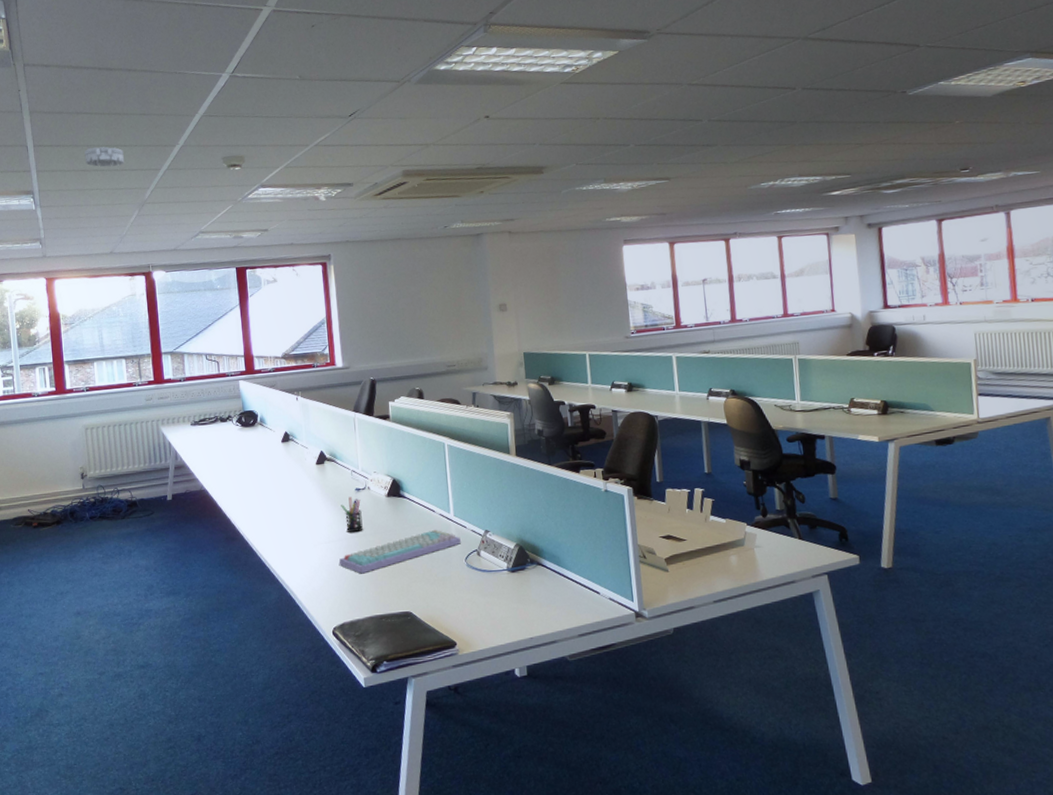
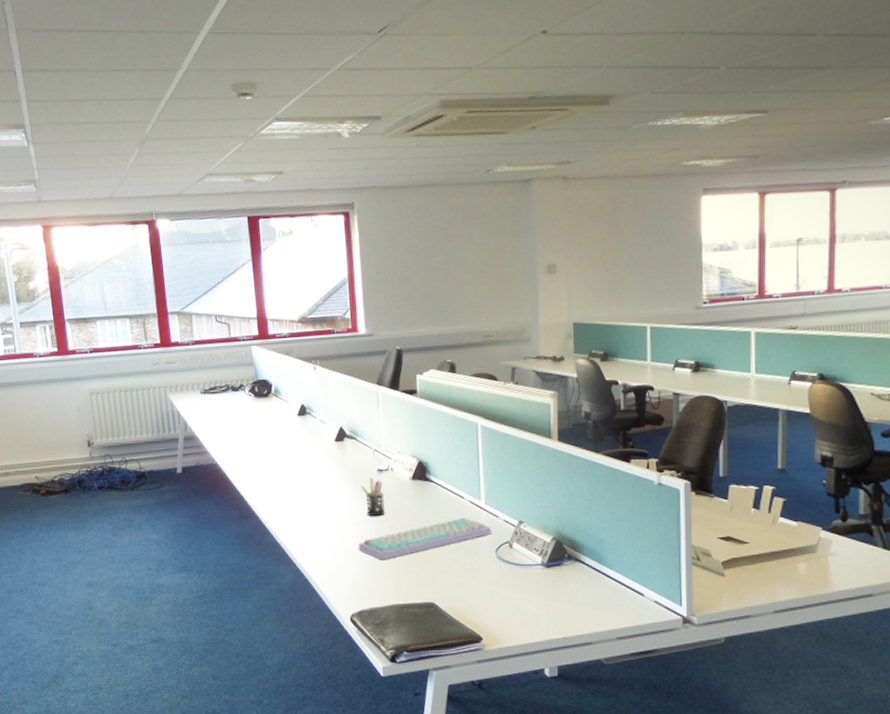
smoke detector: present [84,146,124,167] -> none [78,71,122,96]

